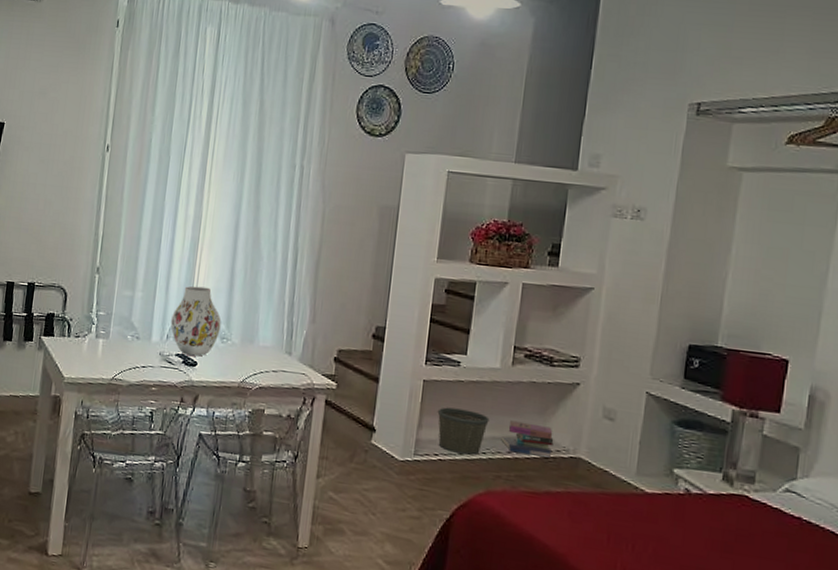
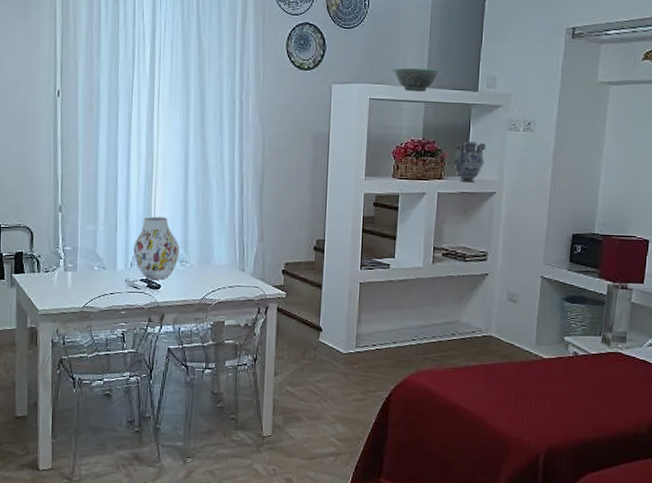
basket: present [438,407,490,455] -> none [374,304,417,342]
decorative bowl: none [474,139,536,167] -> present [391,68,442,92]
books: present [501,420,554,458] -> none [427,310,470,338]
decorative vase: none [544,227,585,276] -> present [454,141,487,184]

